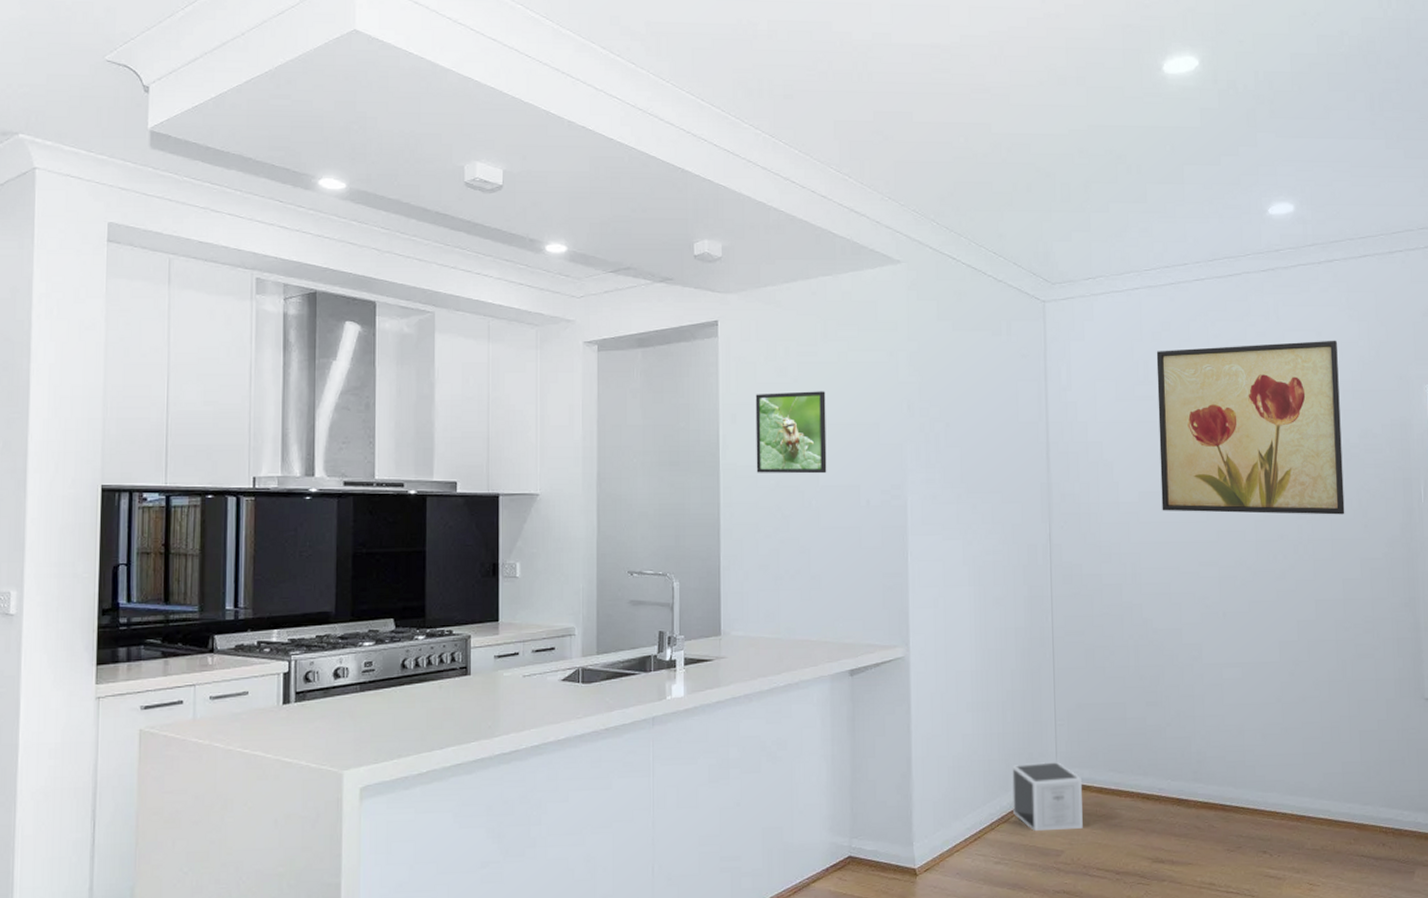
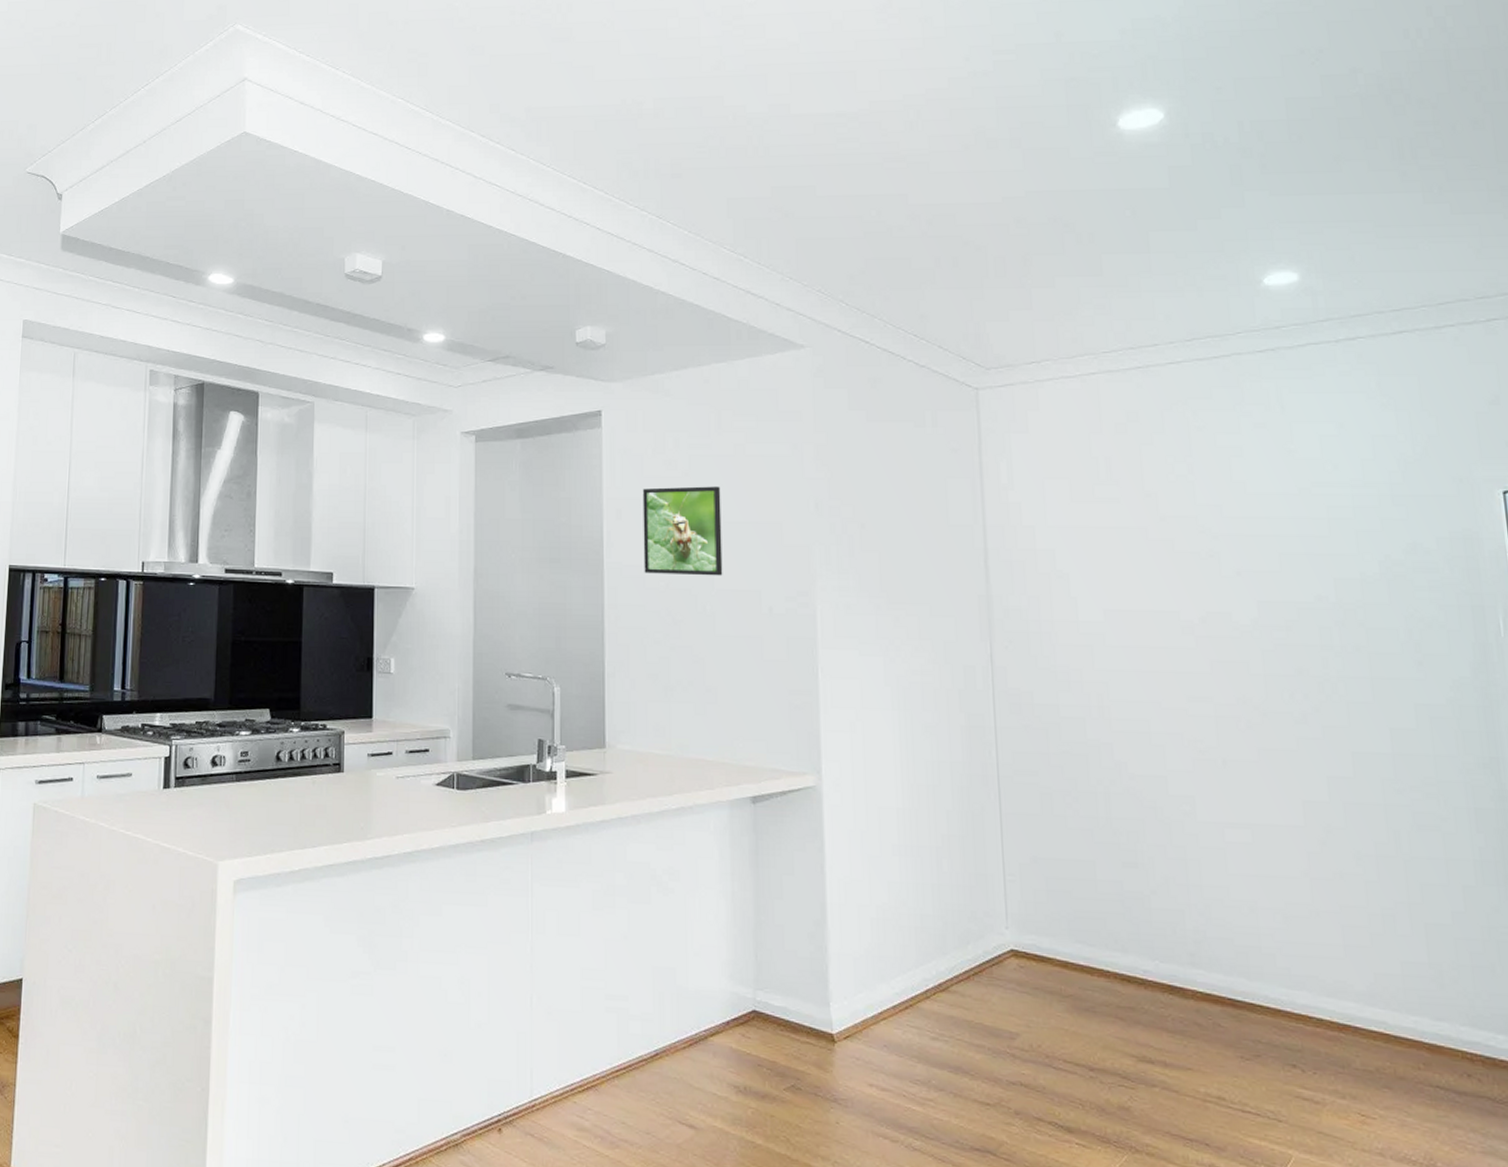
speaker: present [1011,762,1083,831] -> none [949,923,1044,1009]
wall art: present [1156,340,1345,515] -> none [1121,433,1389,648]

